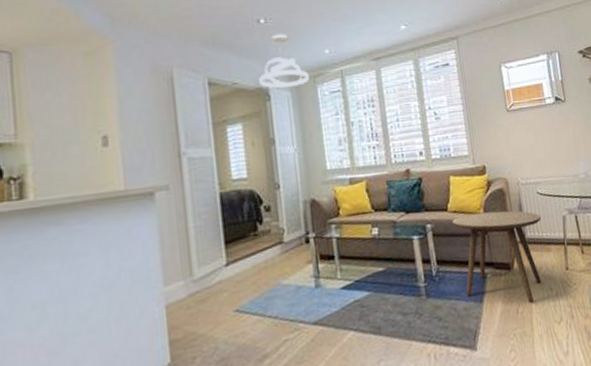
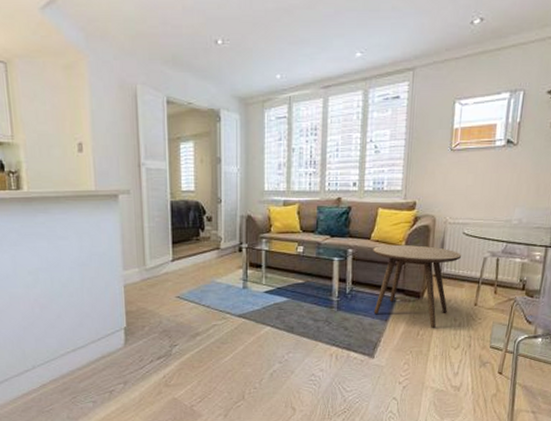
pendant light: present [259,33,310,89] -> none [212,55,258,111]

